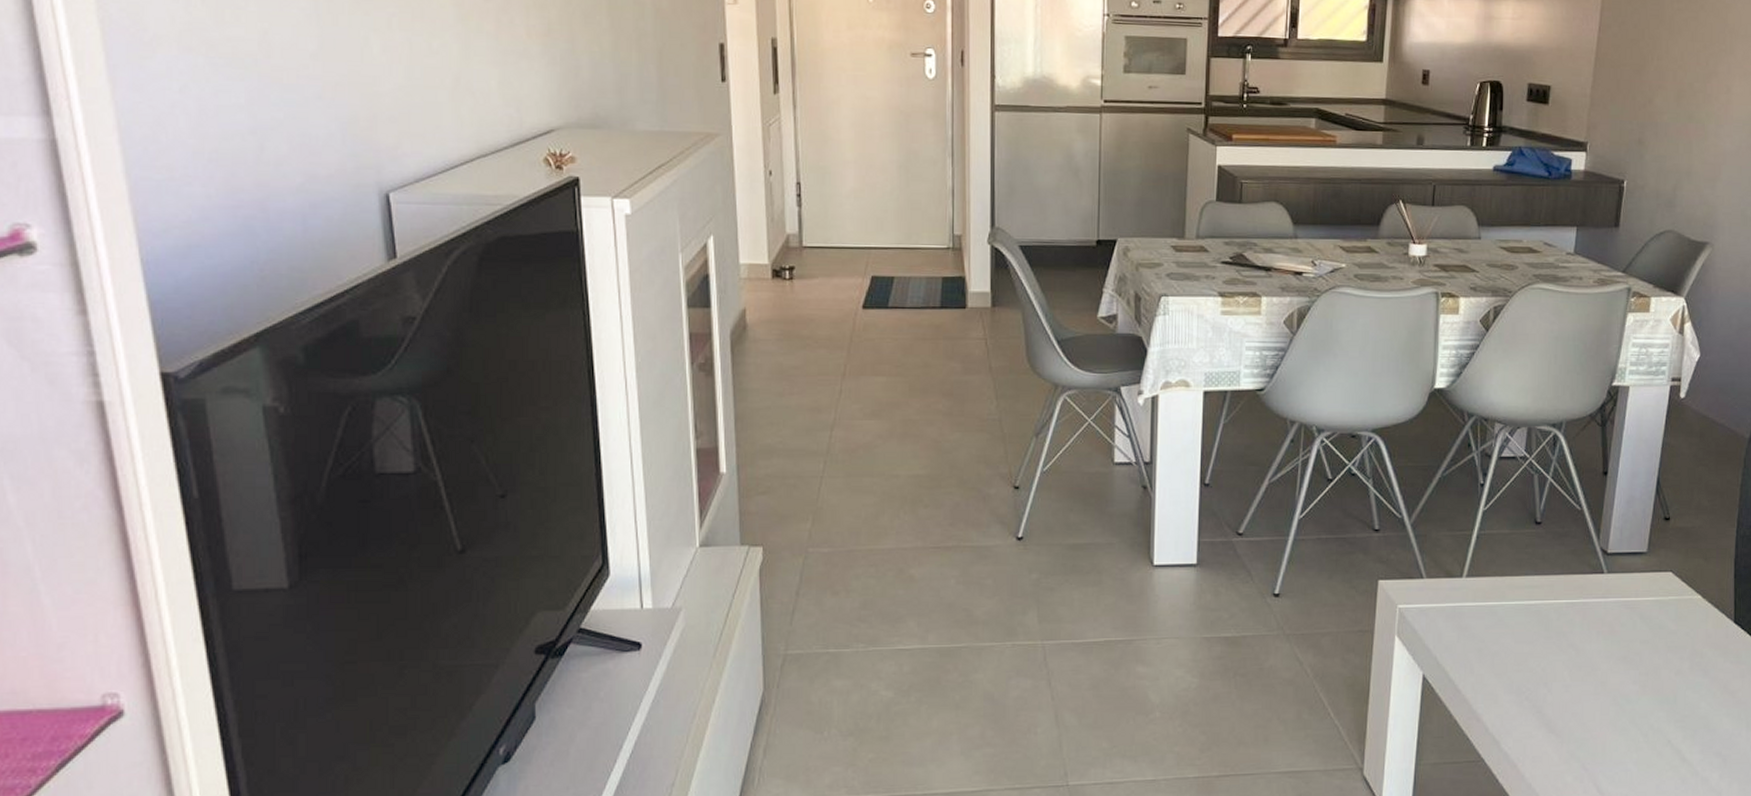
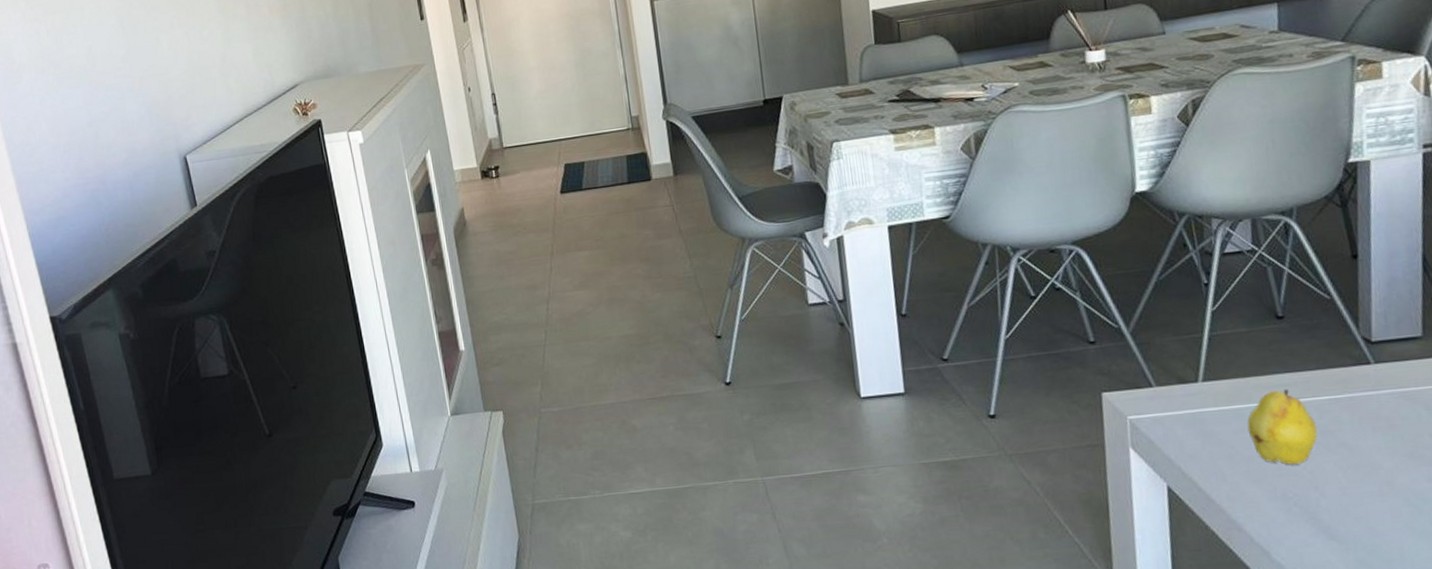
fruit: none [1497,590,1553,661] -> present [1246,389,1318,465]

